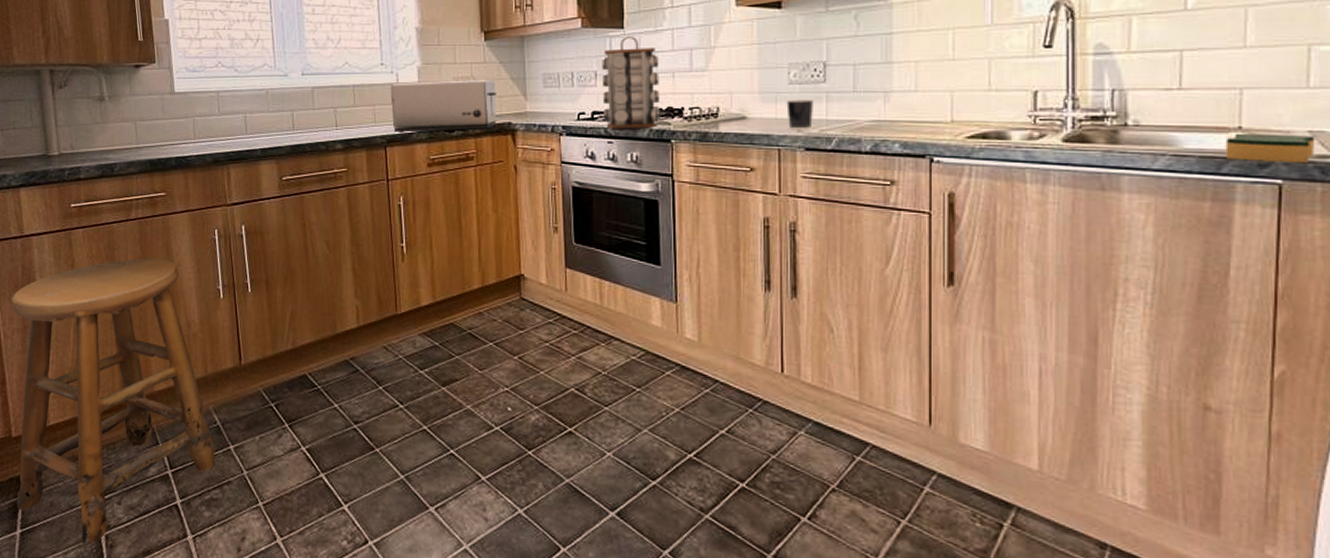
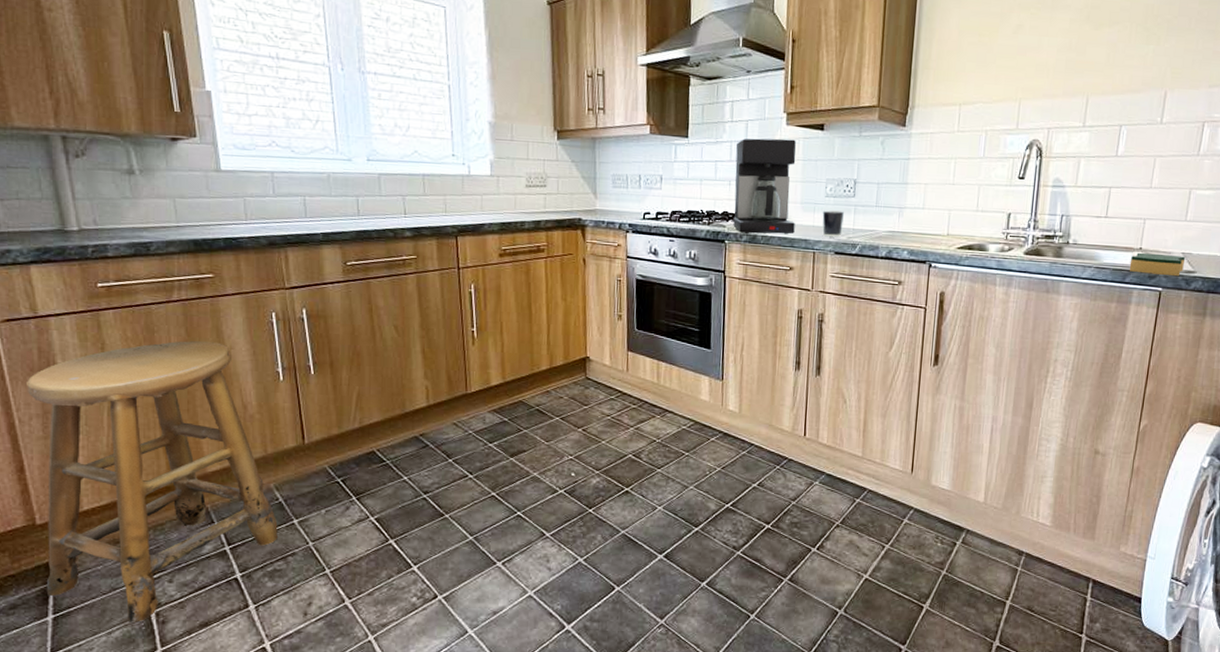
toaster: present [390,79,497,134] -> none [462,175,568,225]
spice rack: present [601,35,661,131] -> none [666,144,718,231]
coffee maker: none [679,21,754,132] -> present [733,138,796,235]

